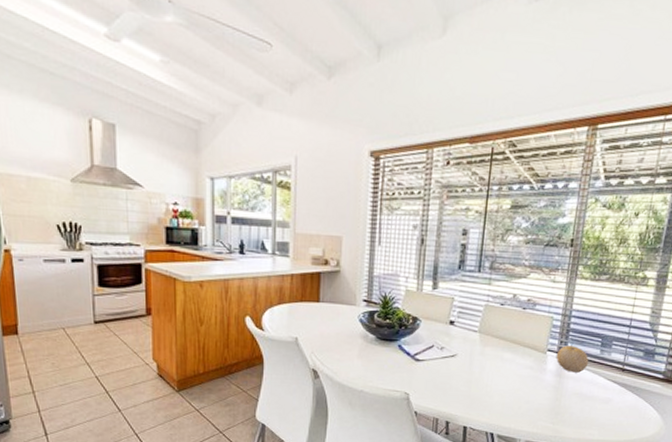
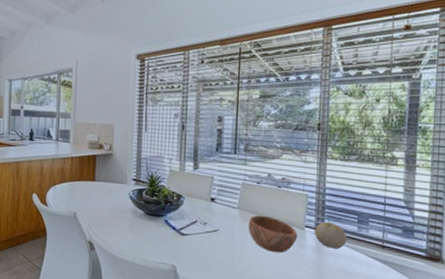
bowl: none [487,338,539,378] -> present [248,215,298,253]

